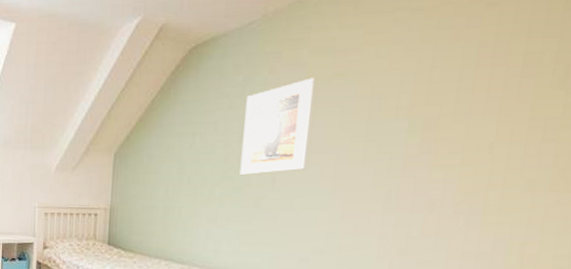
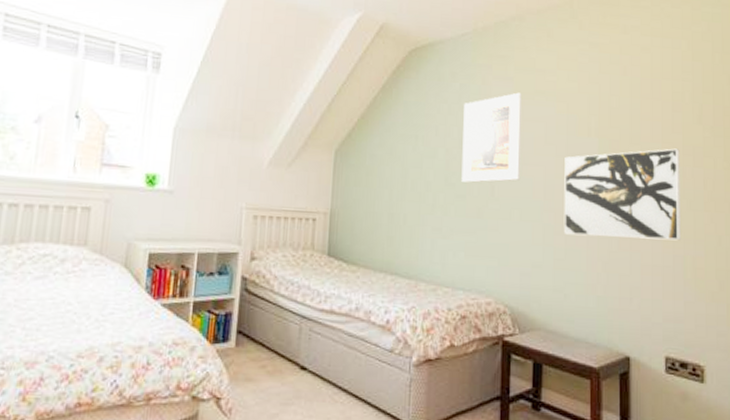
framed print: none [353,121,524,225] -> present [563,148,681,241]

